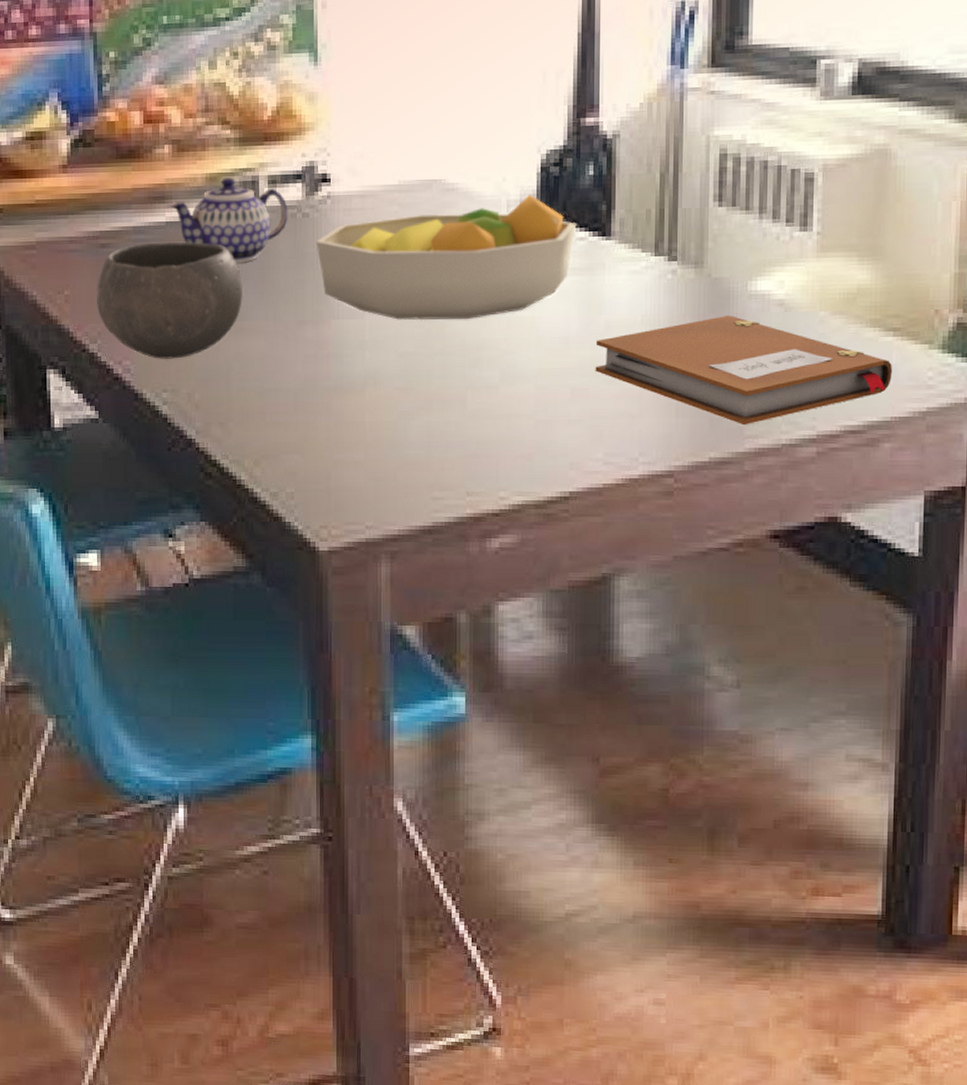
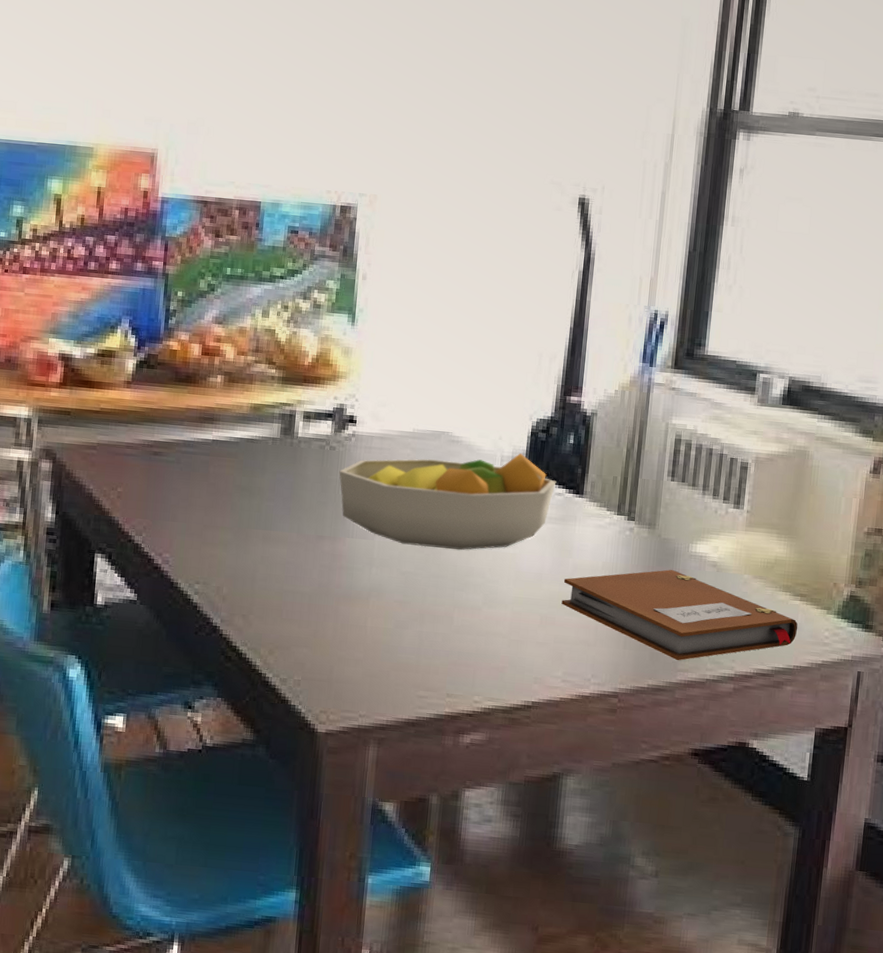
bowl: present [97,242,244,360] -> none [145,455,273,557]
teapot: present [169,177,288,263] -> none [216,409,318,482]

